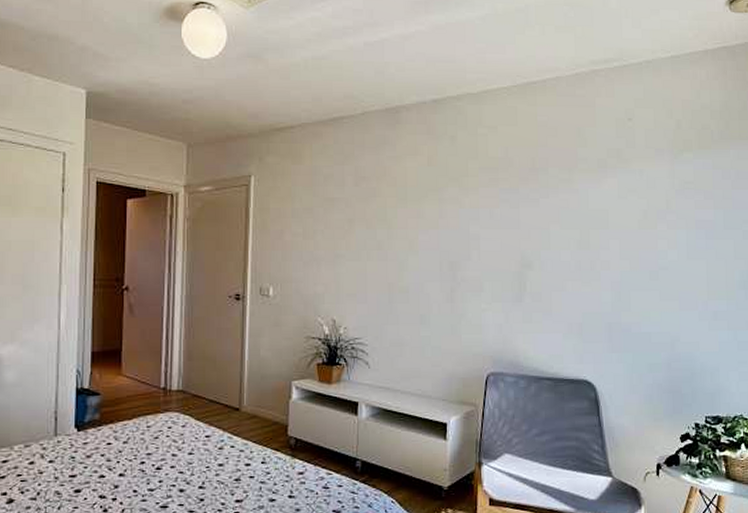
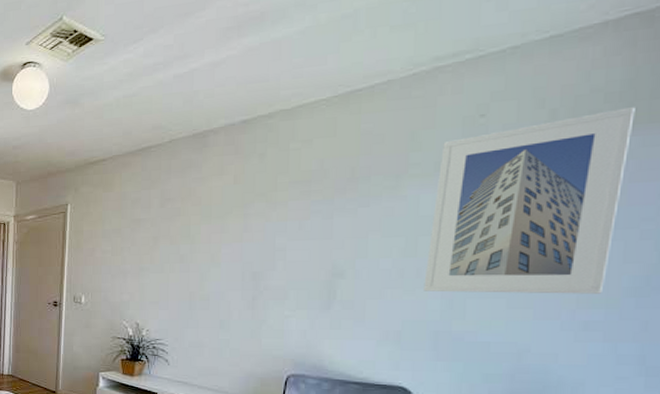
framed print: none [597,124,731,287] -> present [423,106,635,294]

